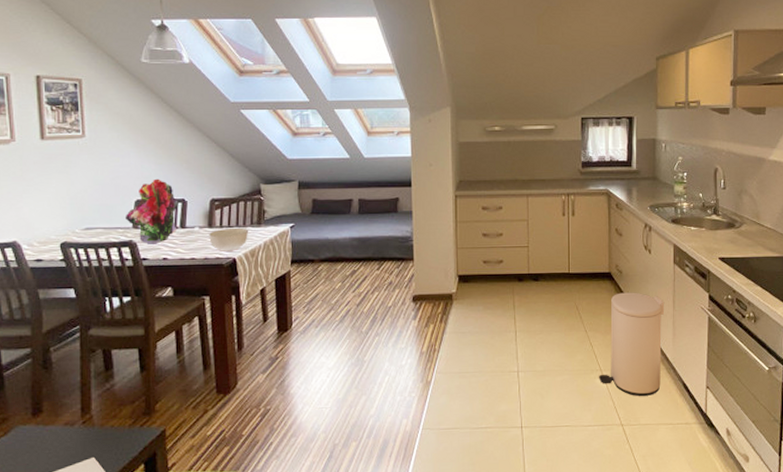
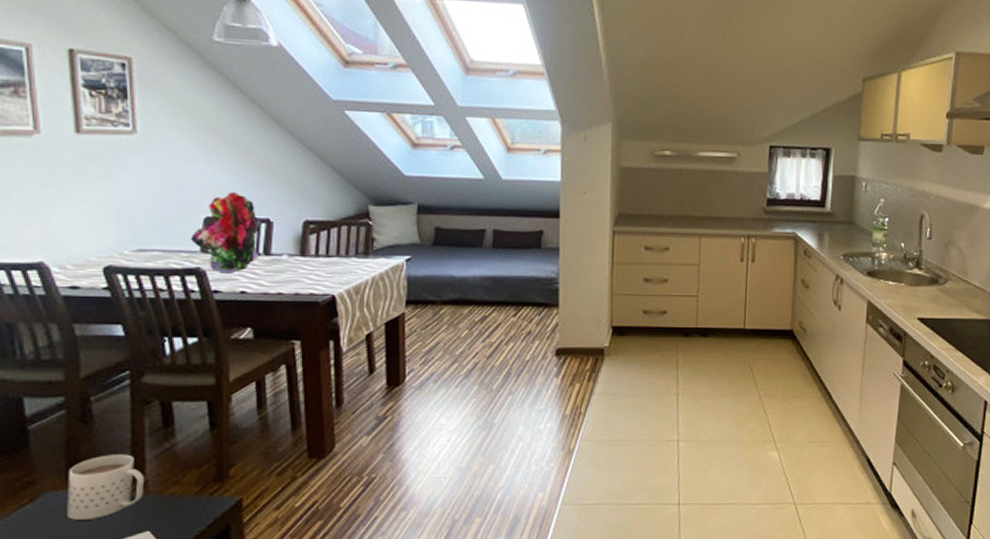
mug: none [32,394,91,449] -> present [67,454,145,520]
bowl: present [209,227,249,253] -> none [301,257,353,288]
pedal bin: present [599,292,665,396] -> none [772,354,853,472]

